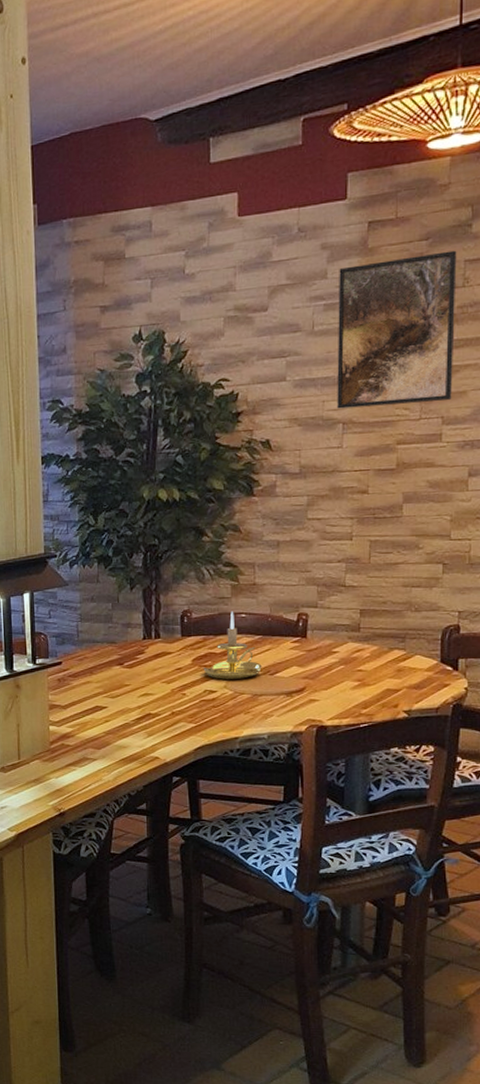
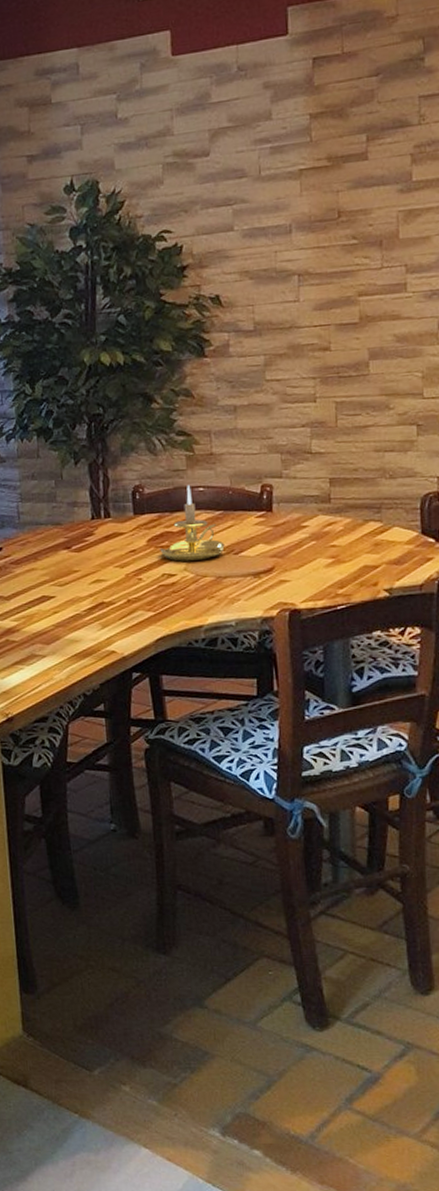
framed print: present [337,250,457,409] -> none [284,86,415,260]

